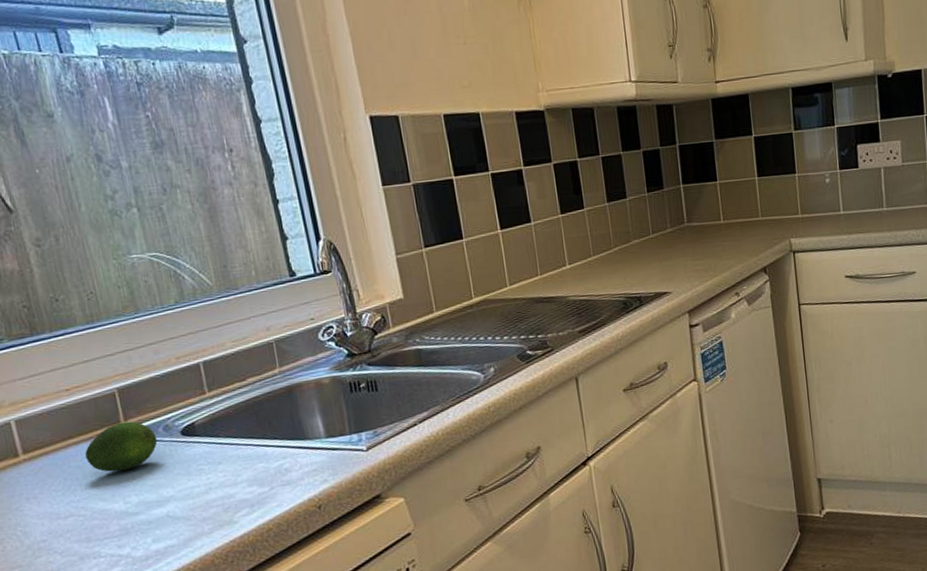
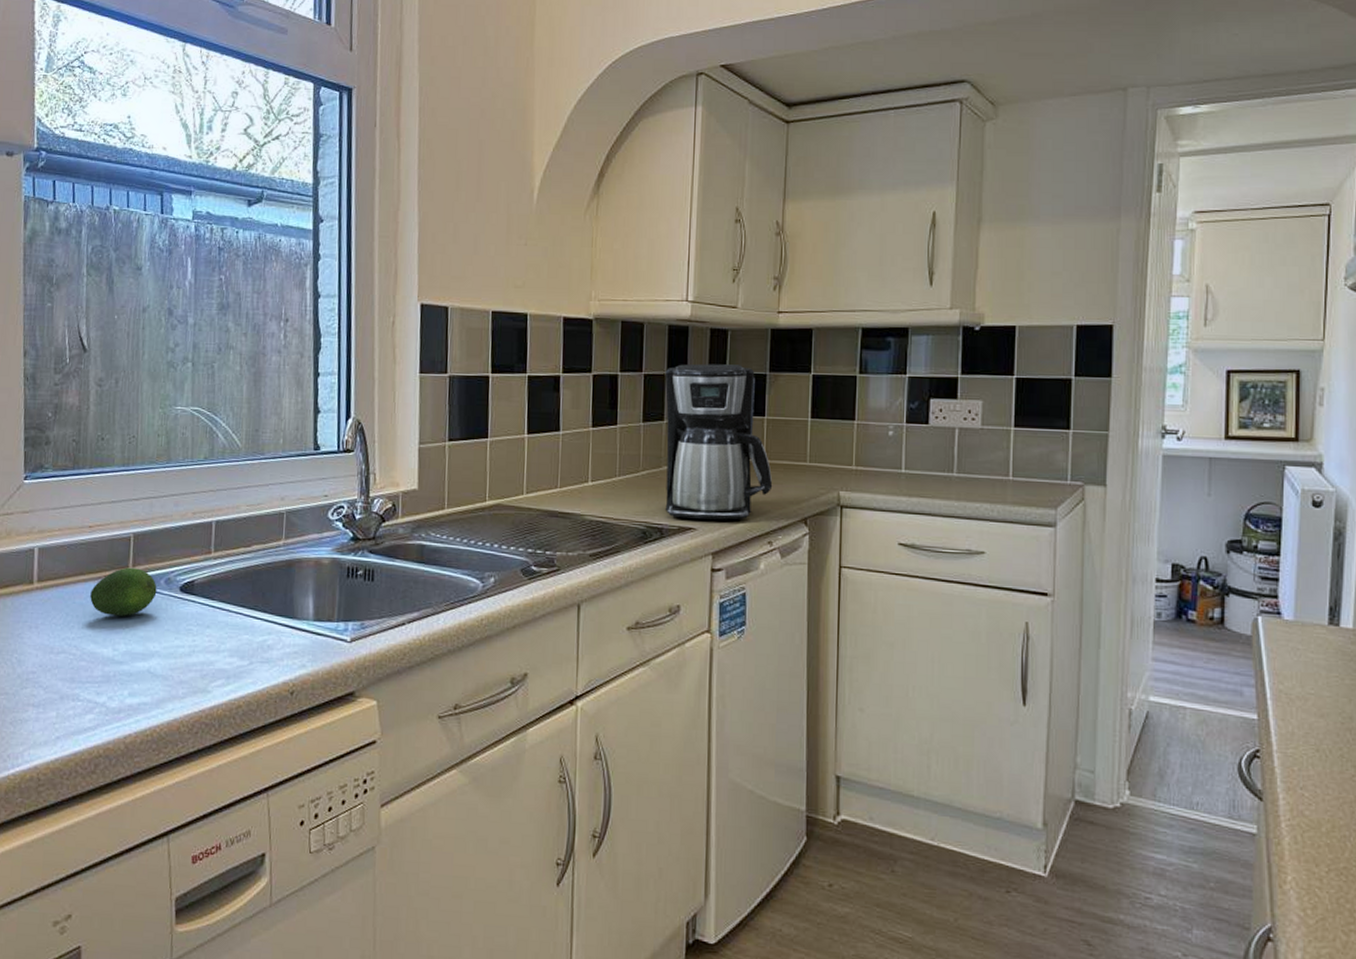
coffee maker: none [620,136,733,285] -> present [664,363,773,520]

